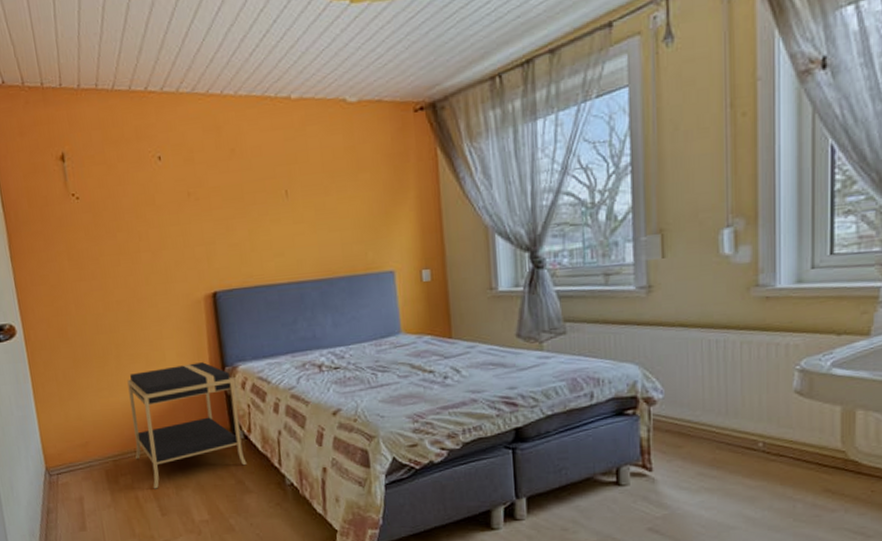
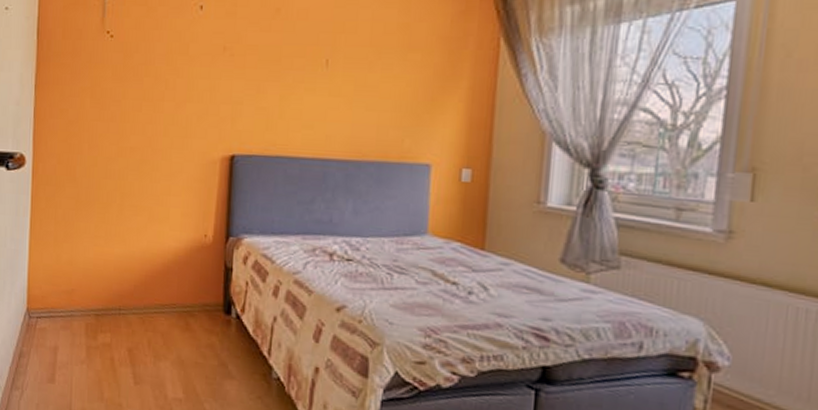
nightstand: present [127,362,247,489] -> none [118,225,236,354]

